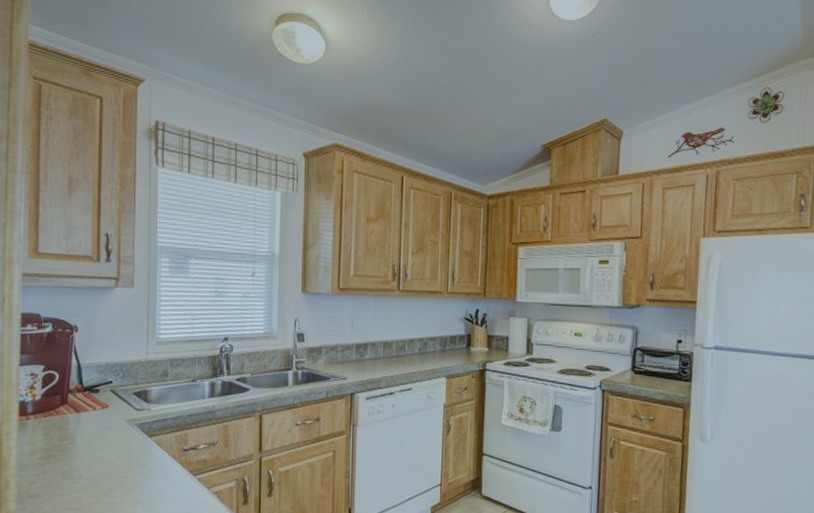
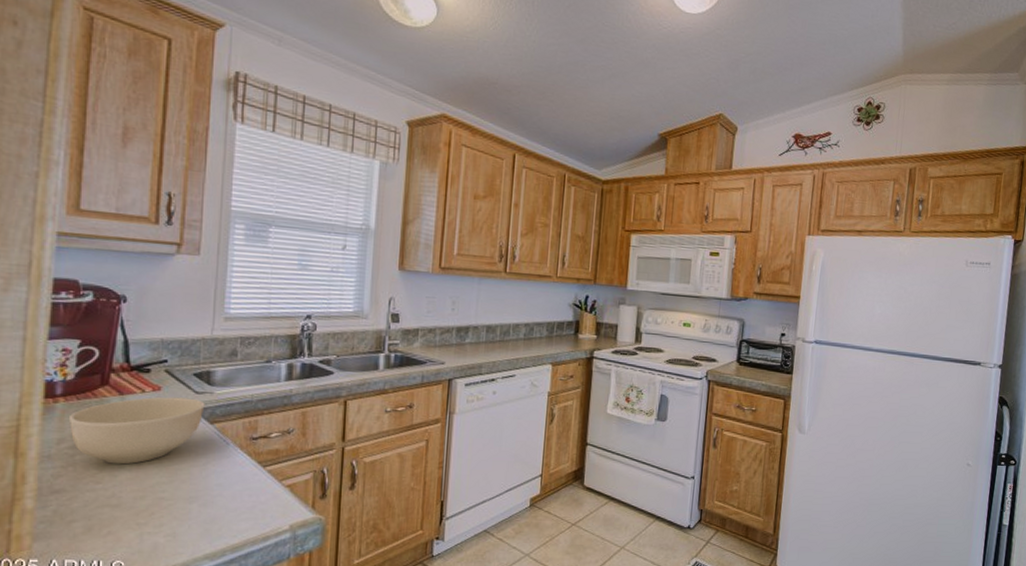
bowl: none [38,413,144,473] -> present [68,396,205,465]

